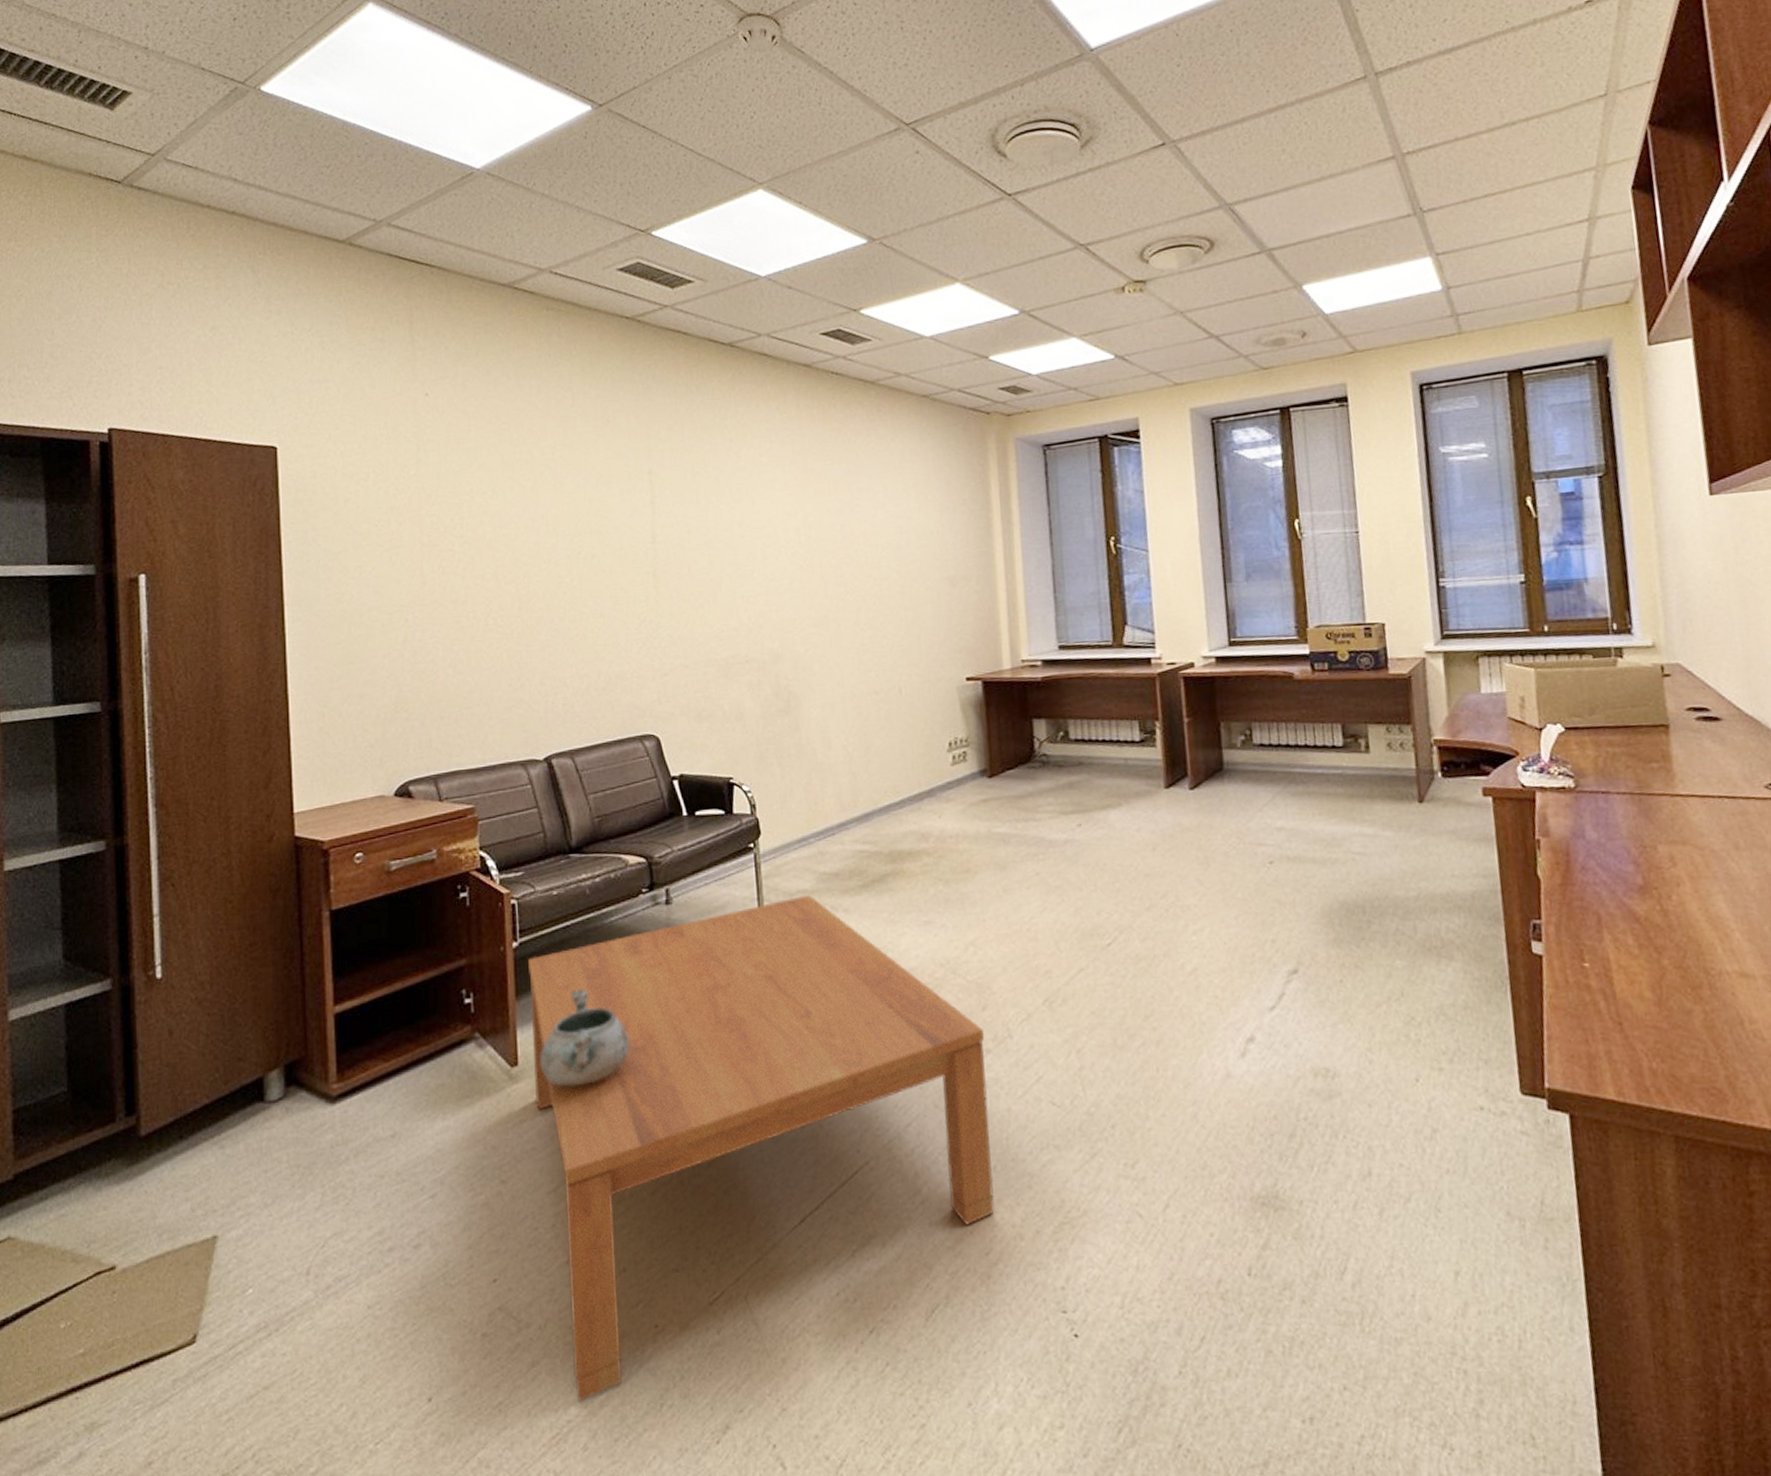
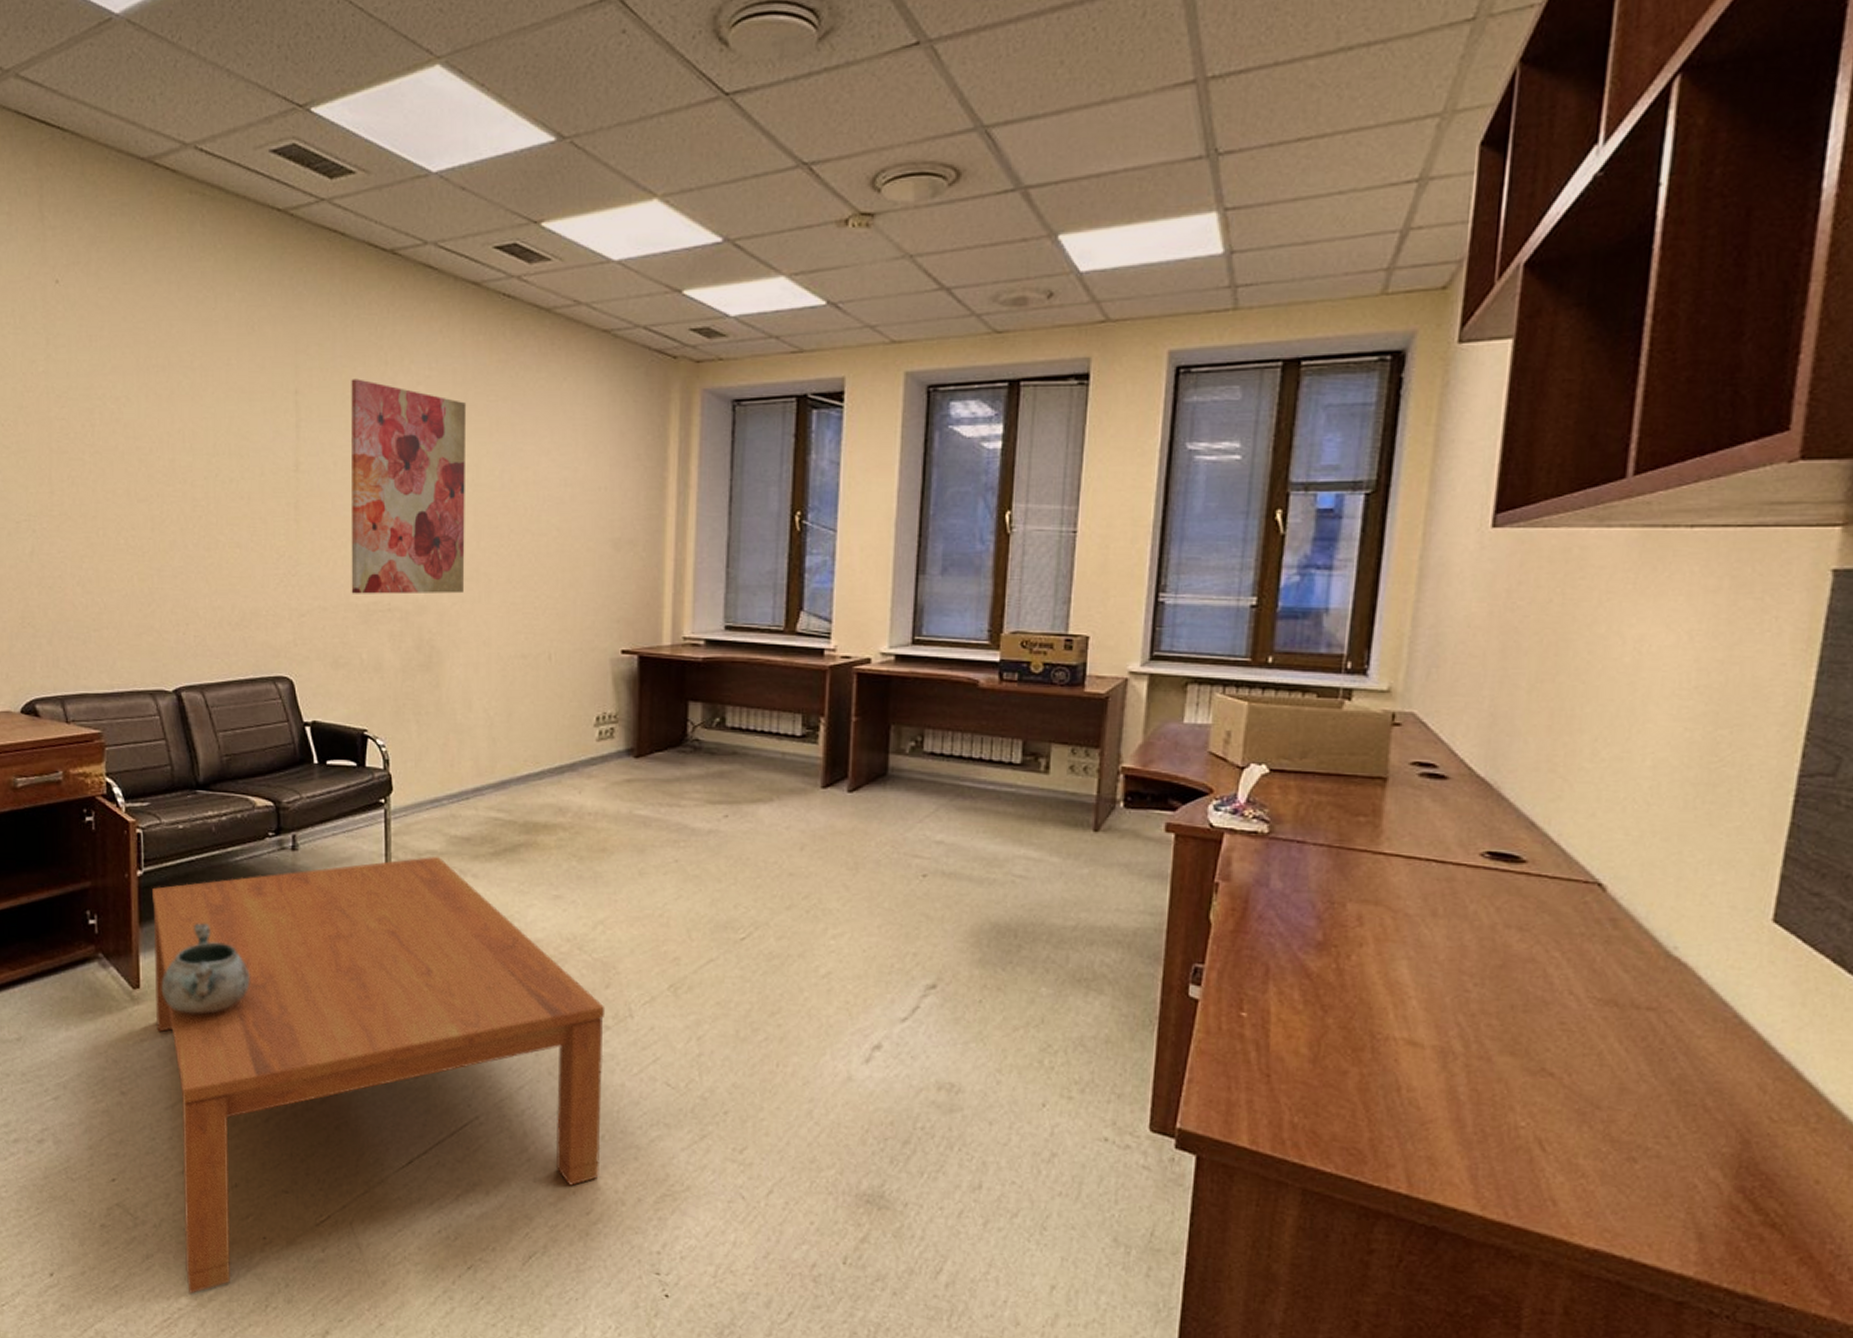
wall art: none [700,456,816,650] -> present [350,379,467,594]

